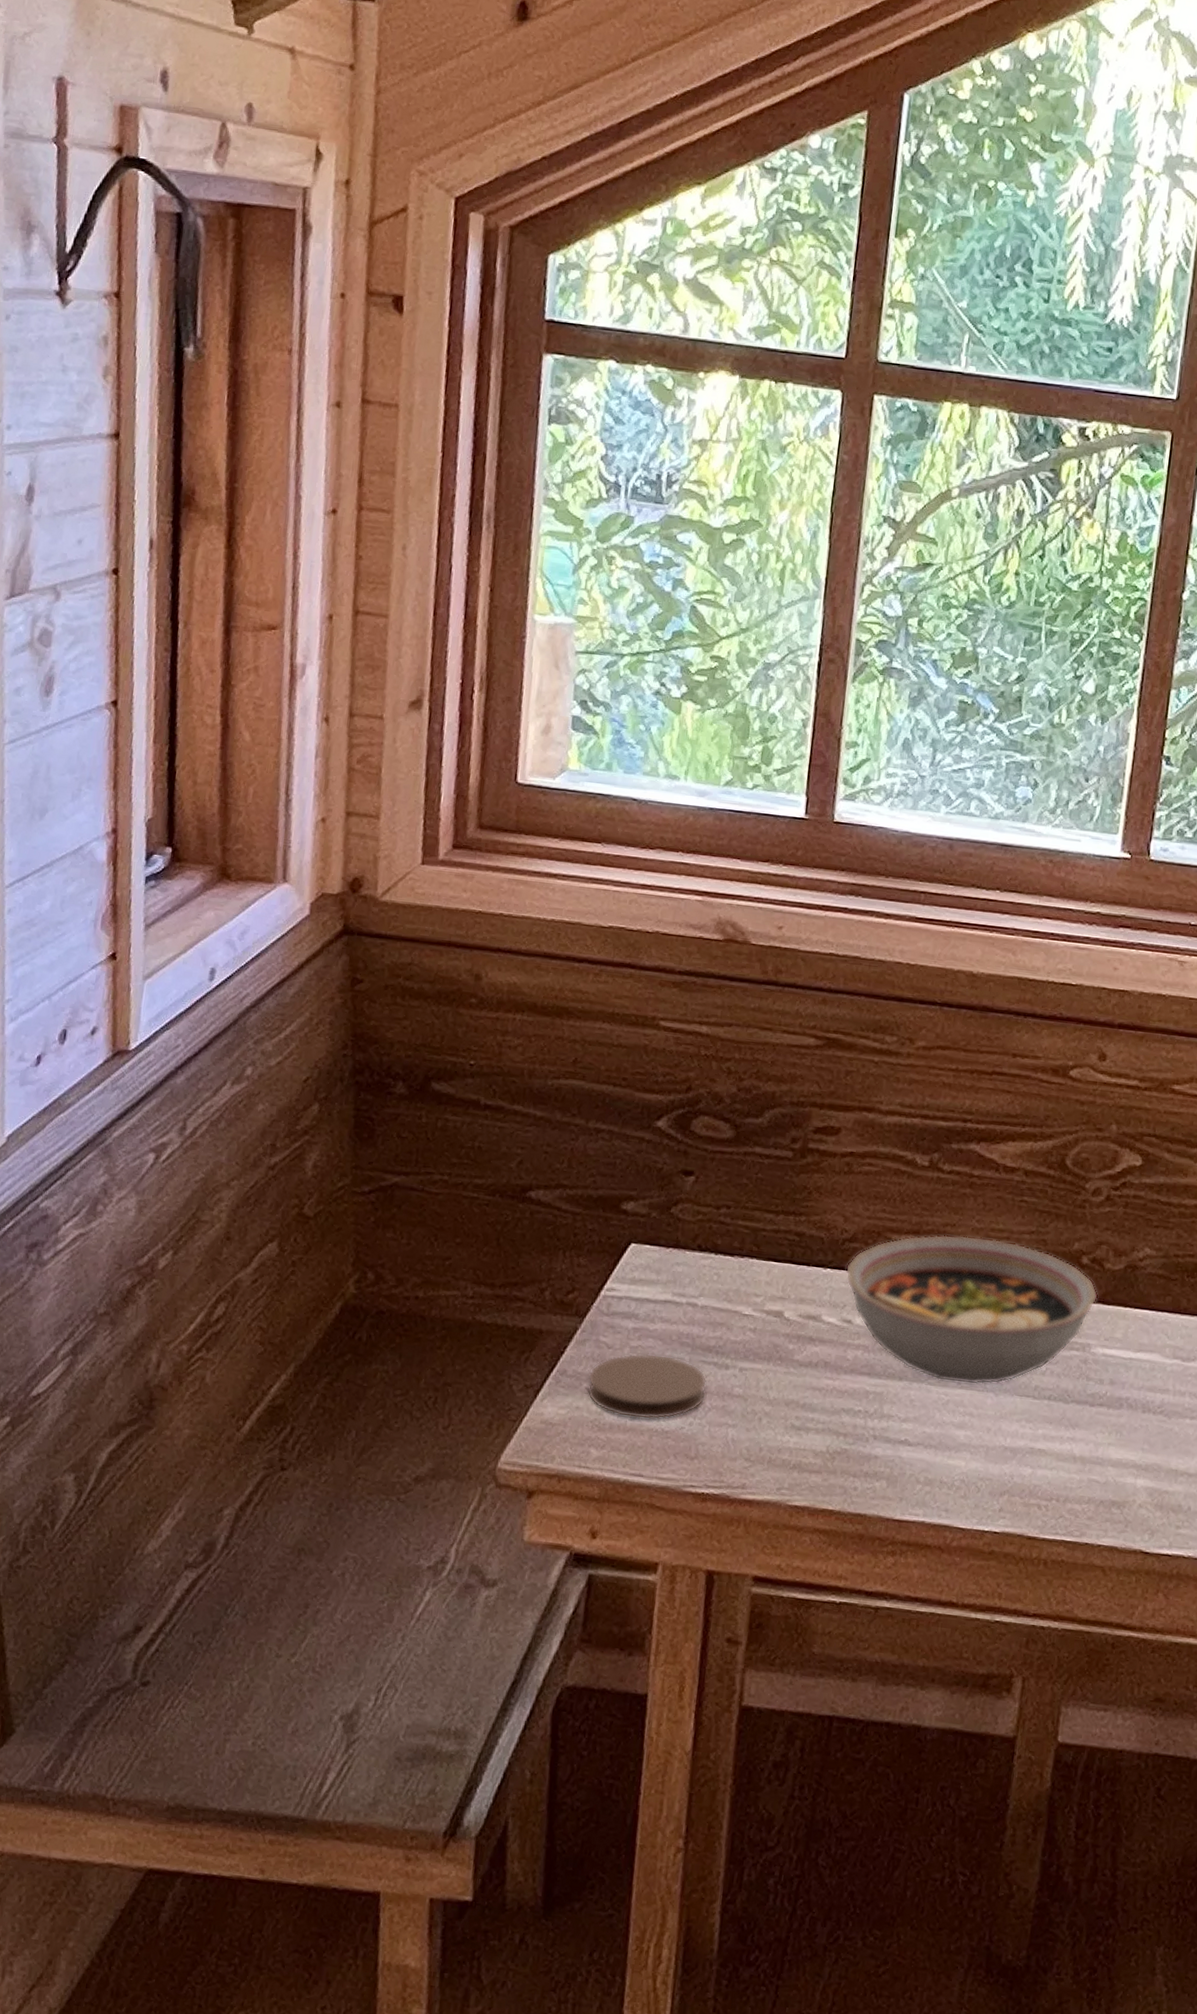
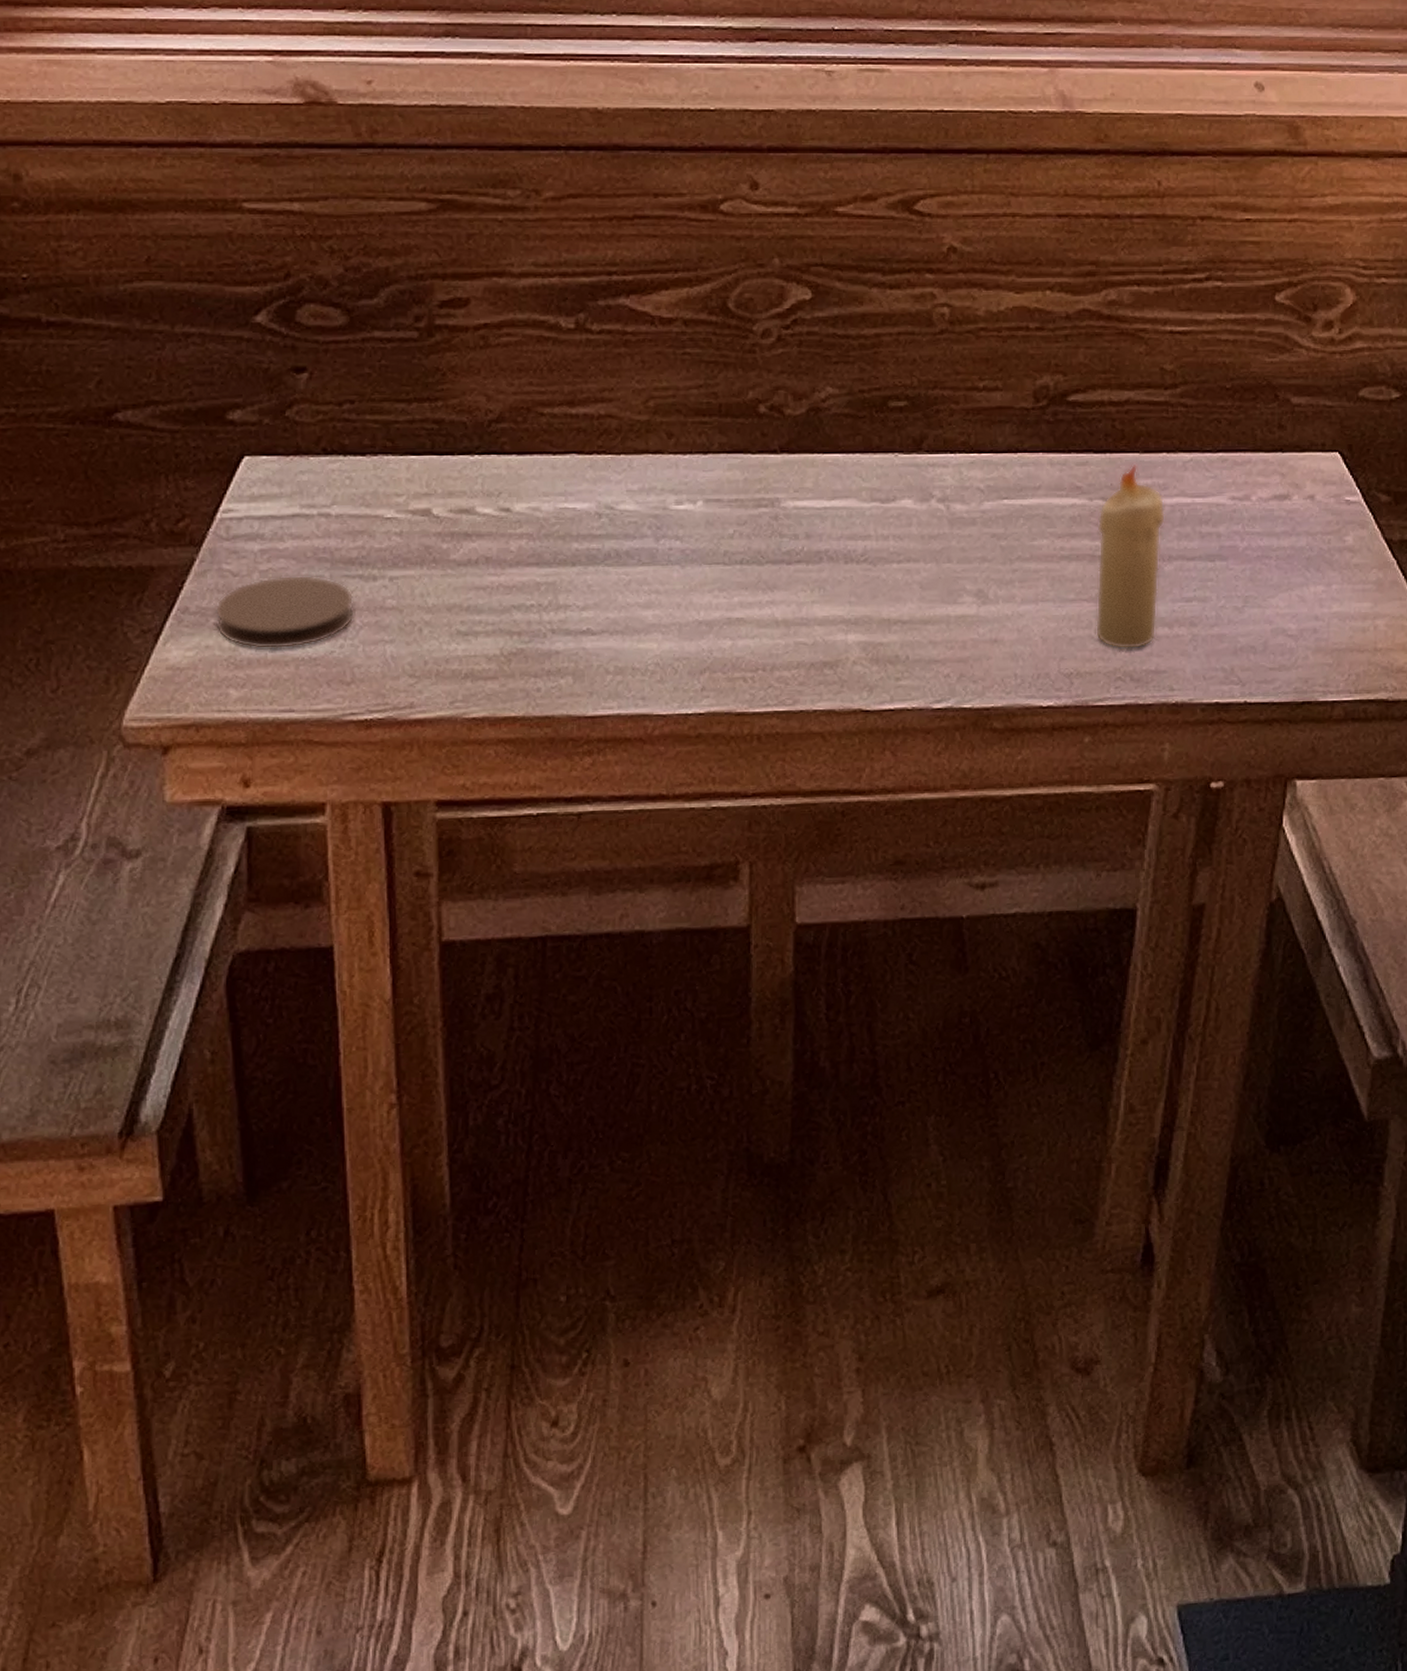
bowl: present [845,1234,1098,1385] -> none [495,398,781,561]

